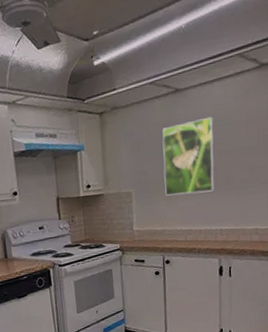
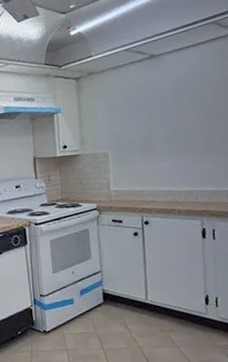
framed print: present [162,116,215,196] -> none [138,80,194,157]

